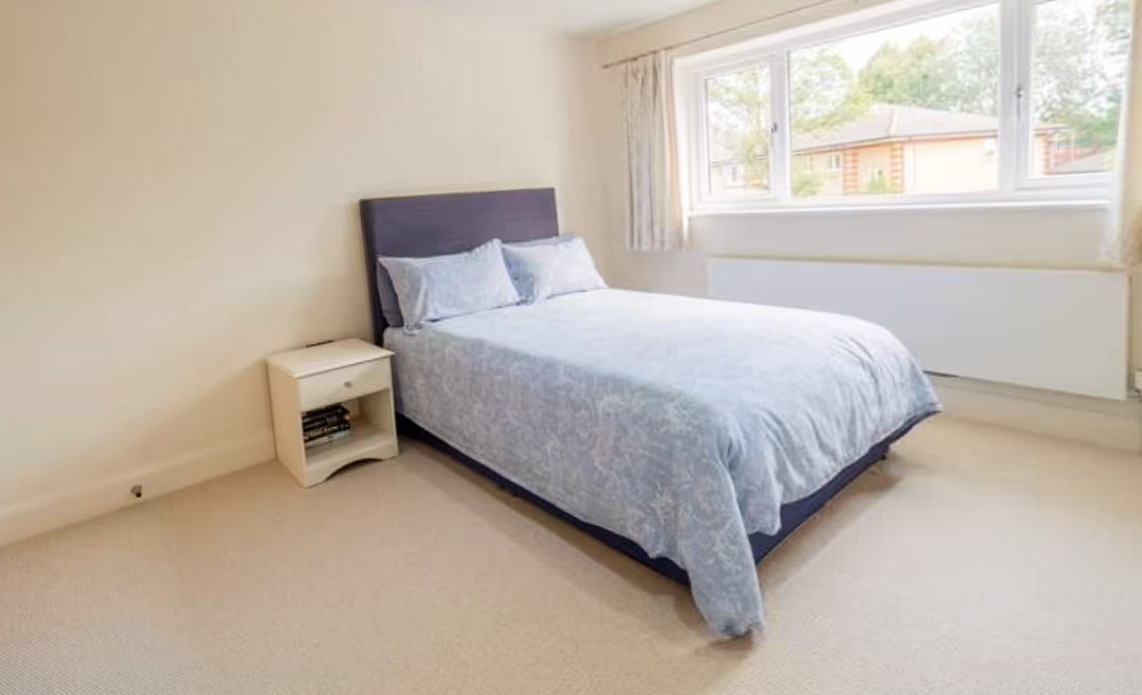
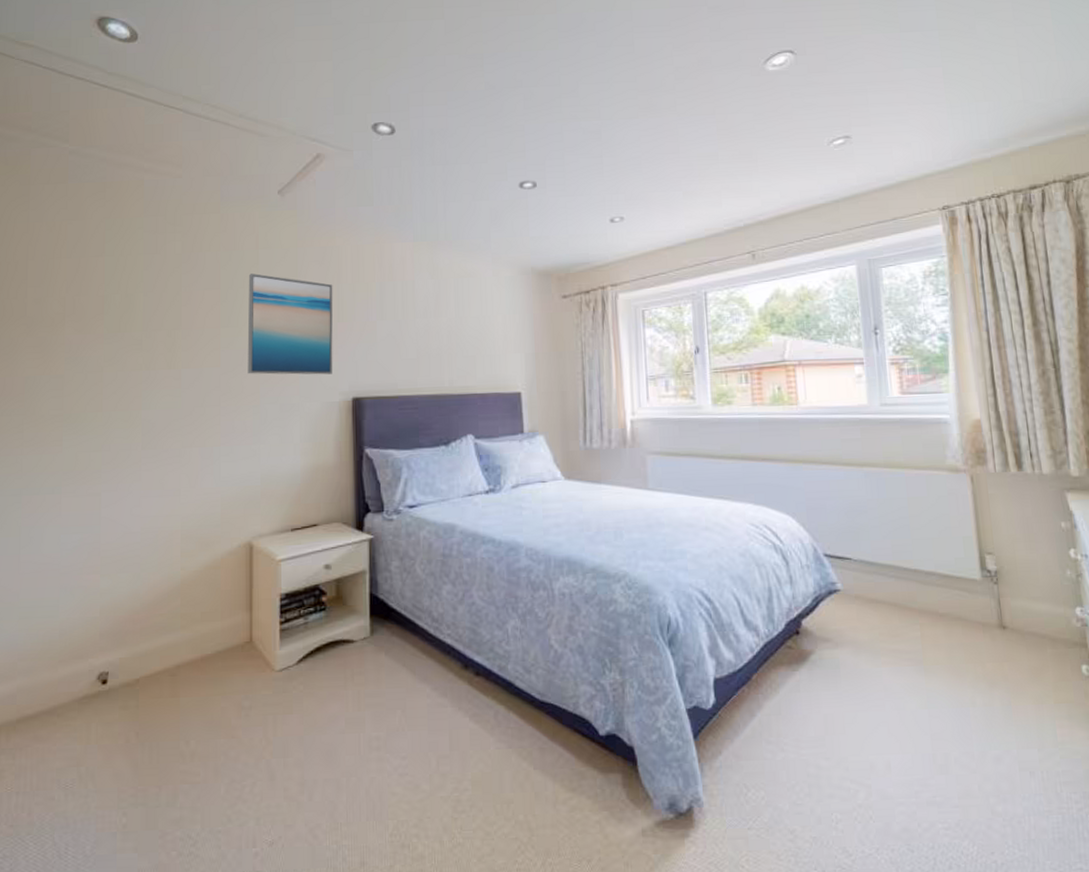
wall art: none [228,56,335,177] -> present [247,273,333,375]

